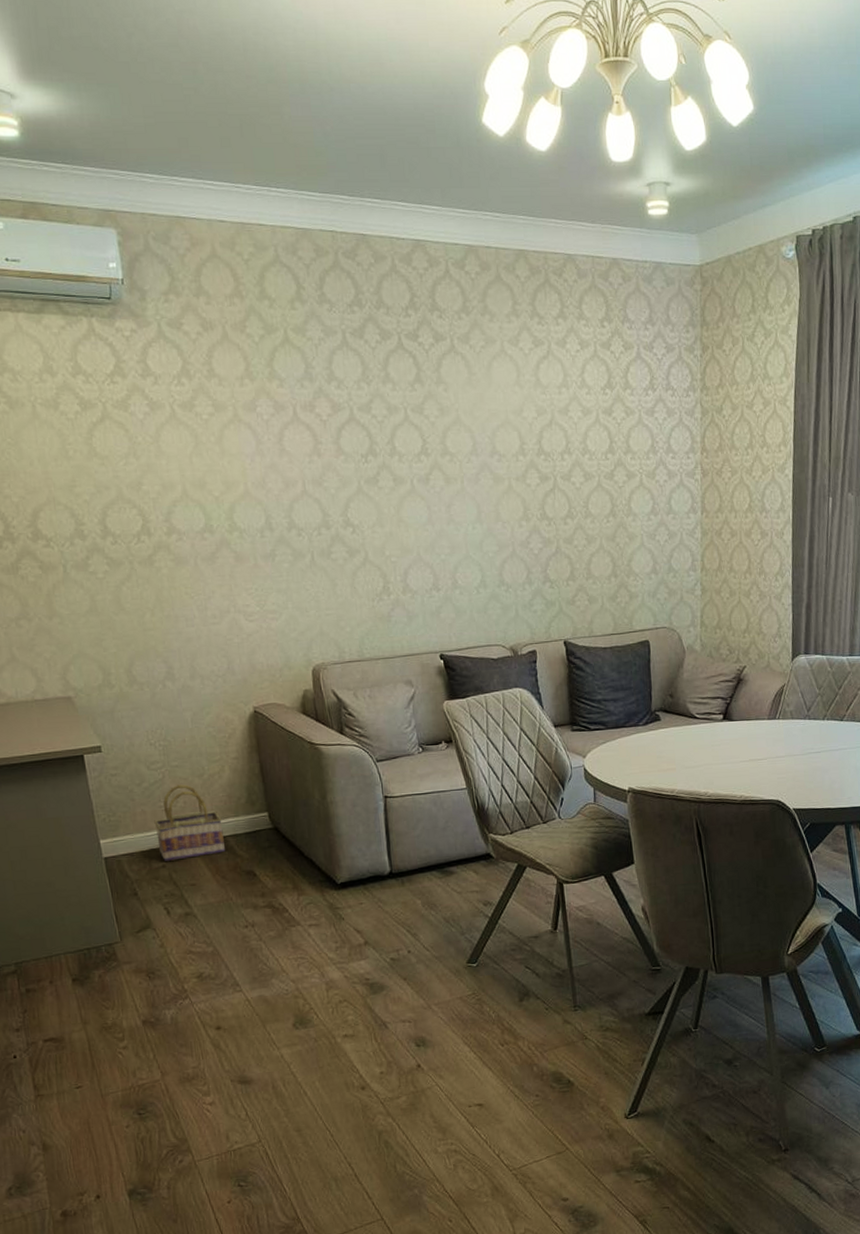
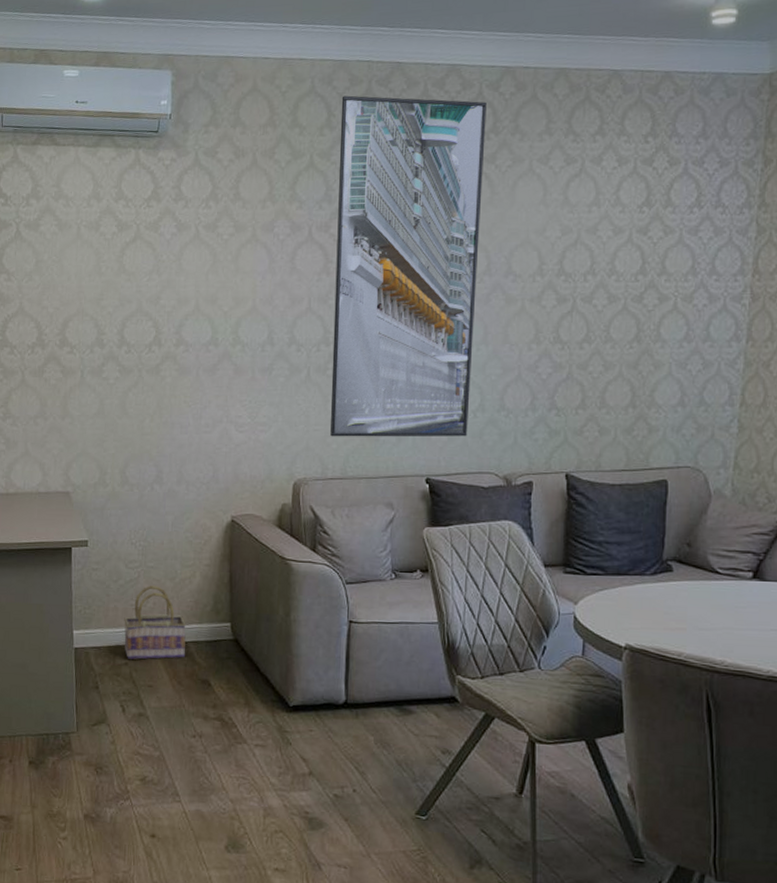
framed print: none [309,267,473,620] -> present [330,95,487,437]

